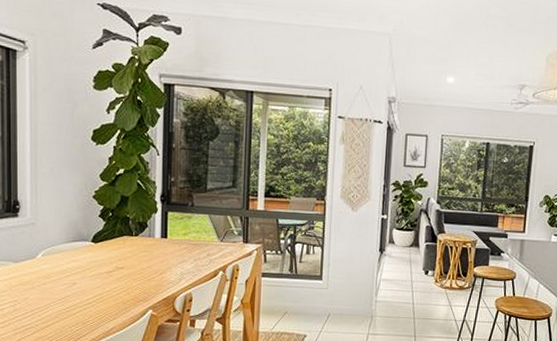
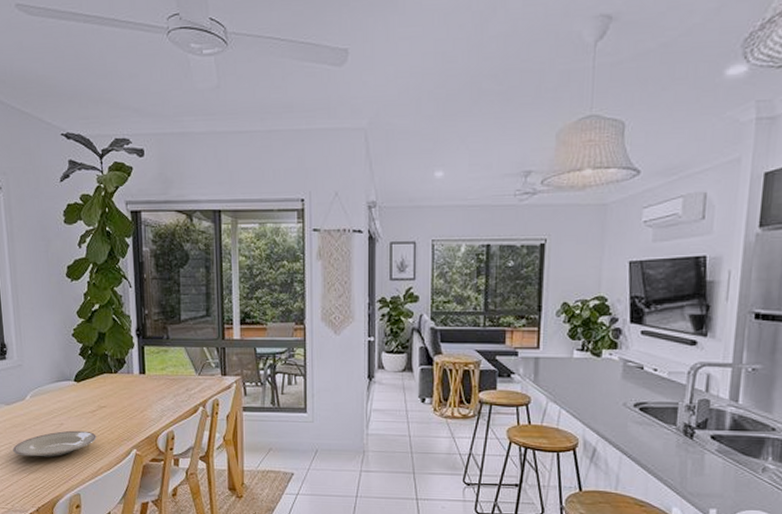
plate: none [18,290,111,316] -> present [13,430,96,457]

